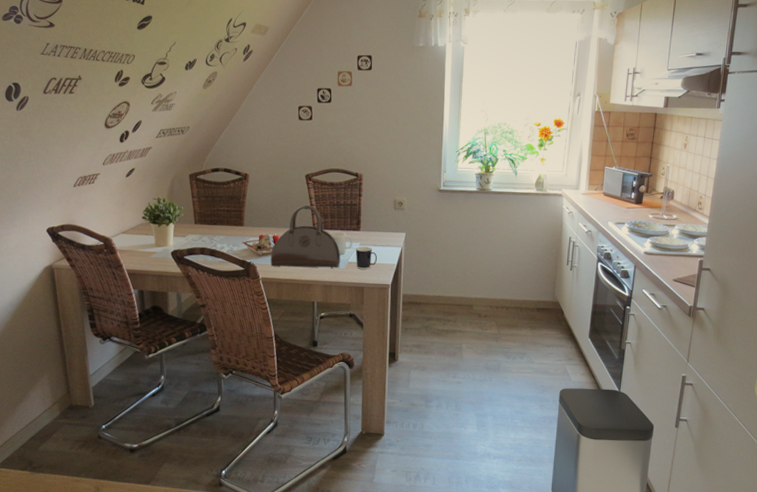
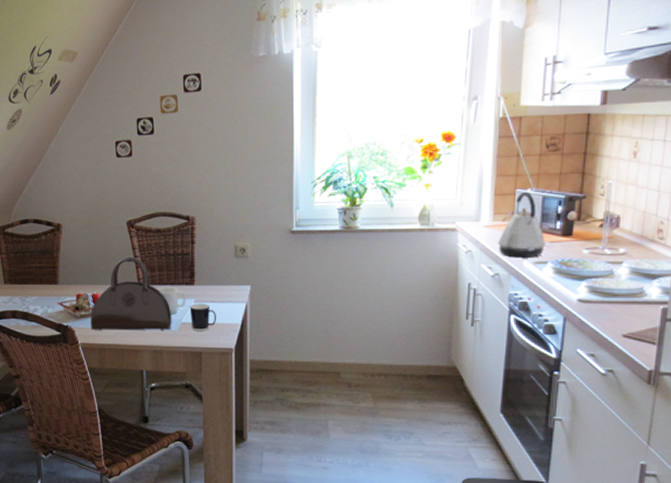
kettle: none [590,168,624,219] -> present [497,191,545,258]

